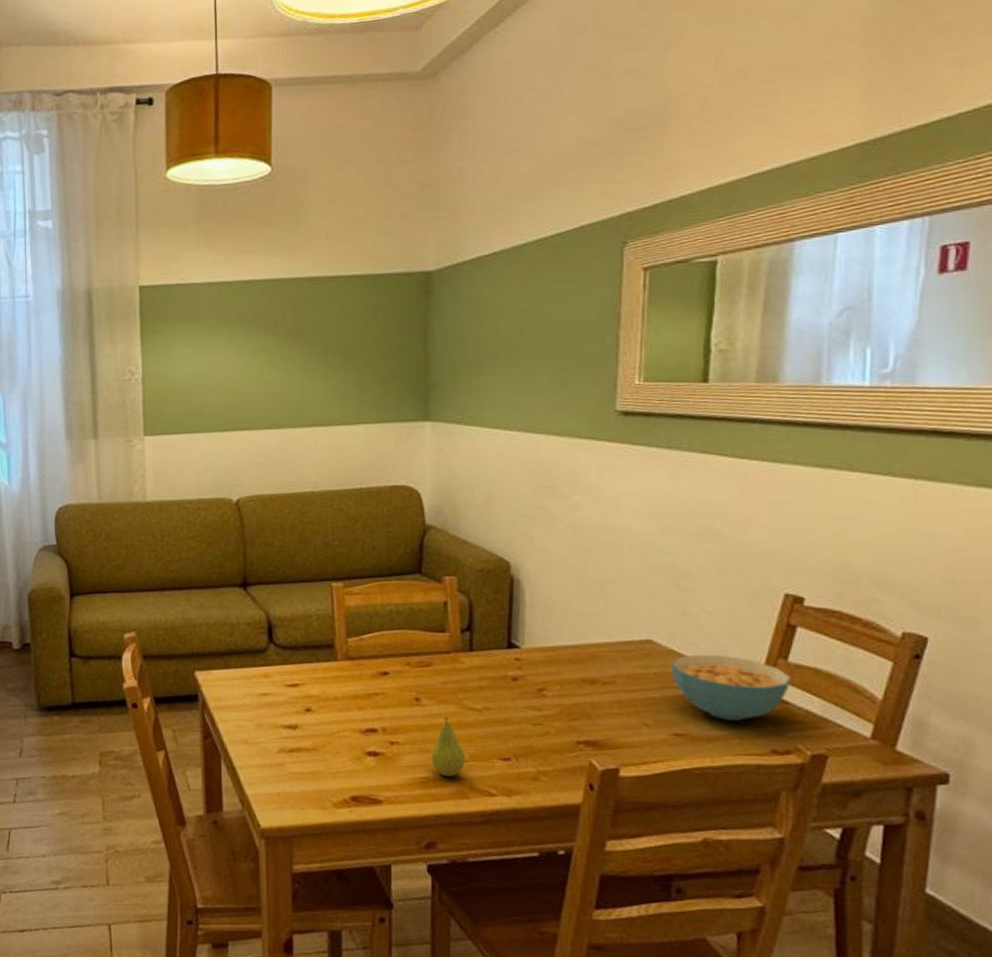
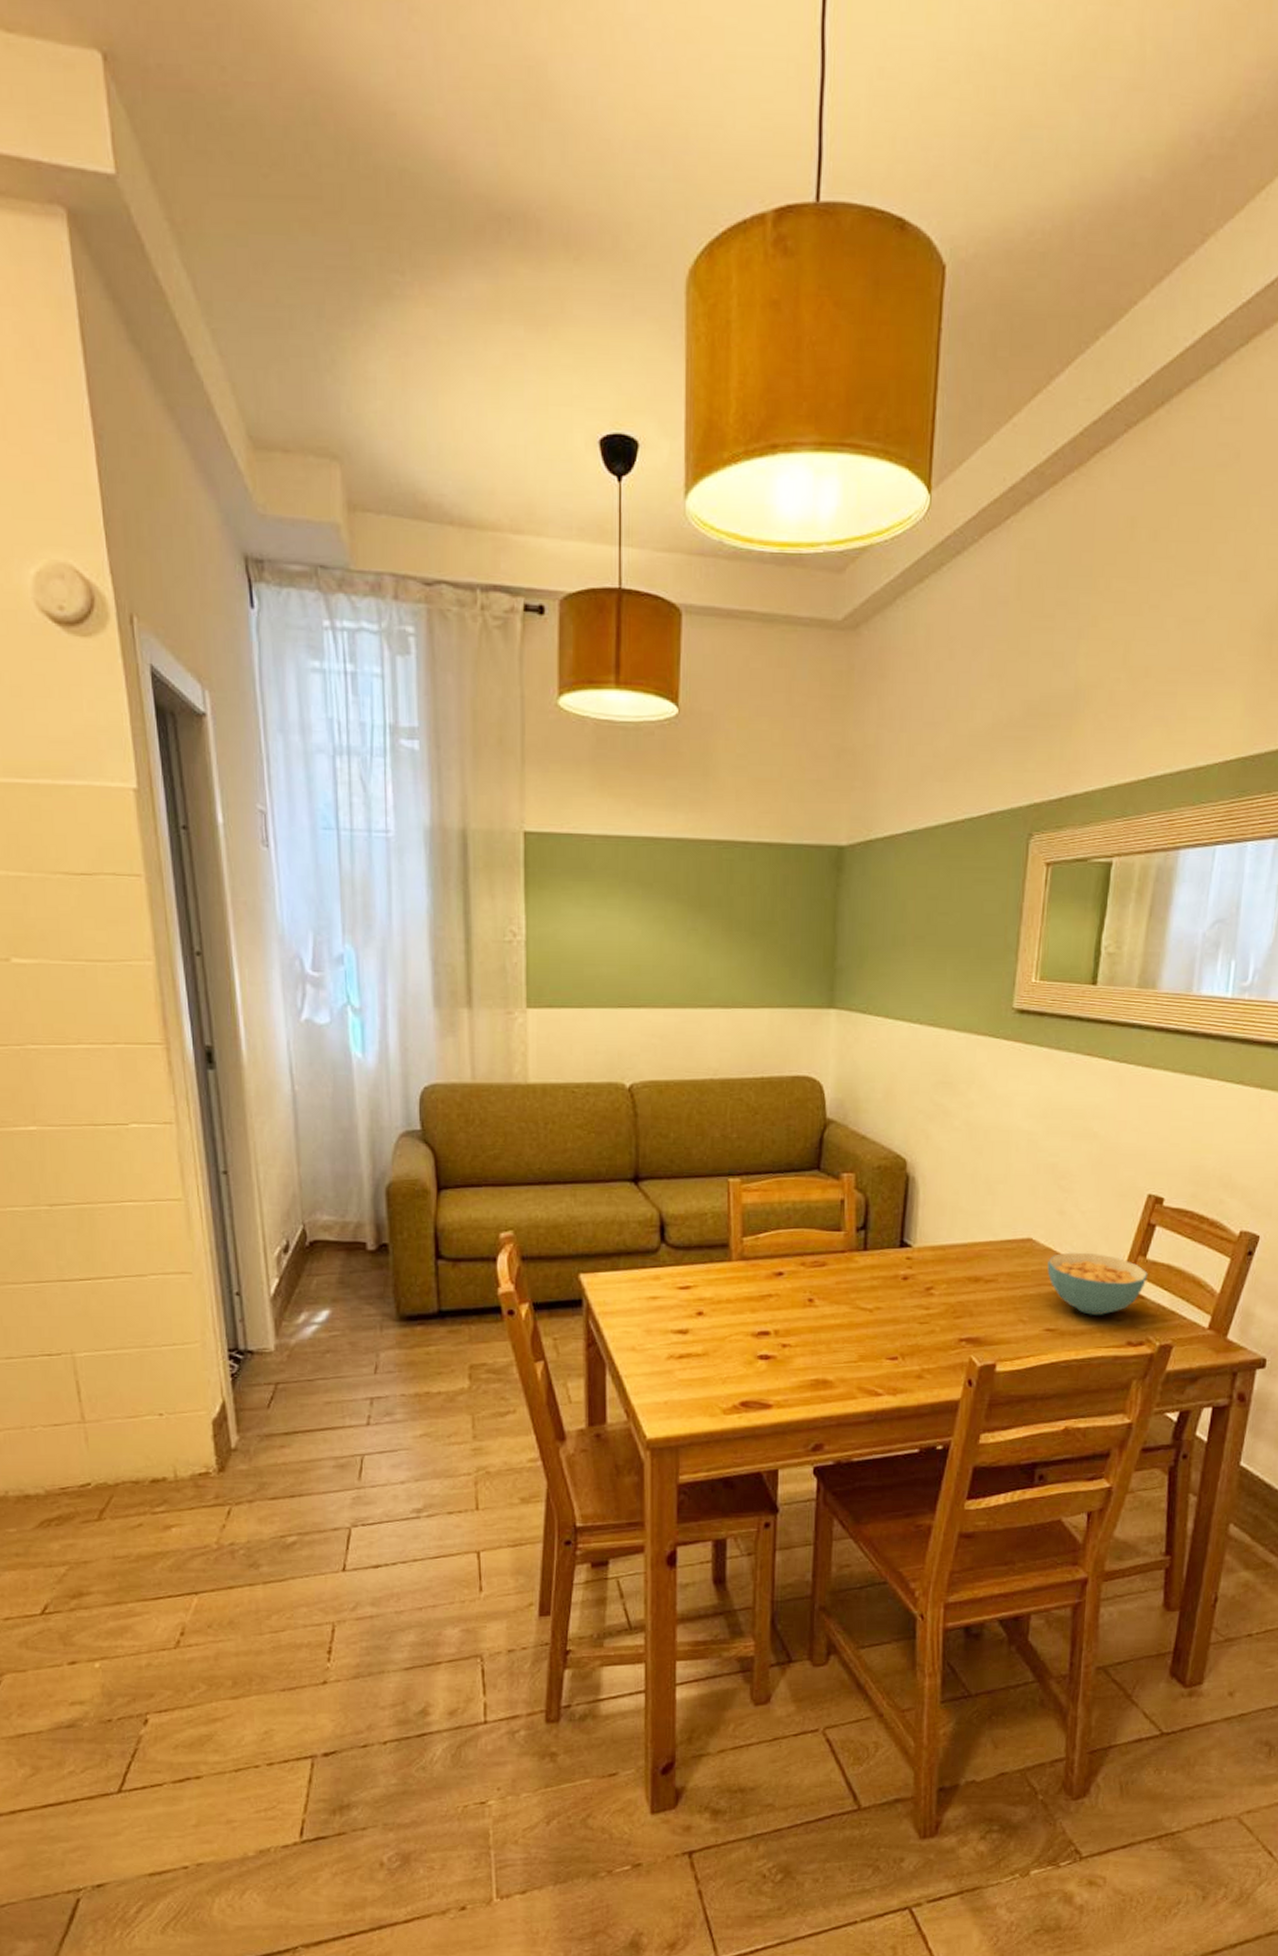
fruit: present [431,716,465,777] -> none [822,1316,855,1379]

